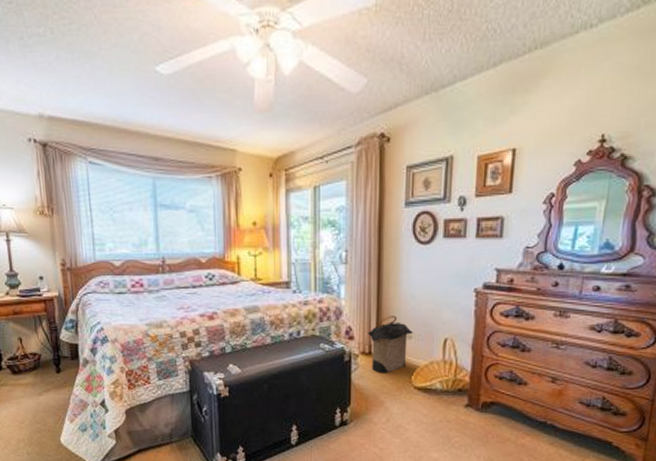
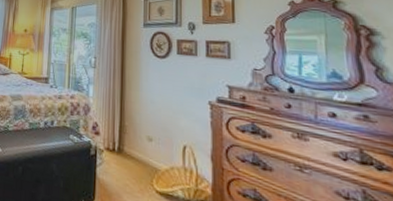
laundry hamper: present [368,316,414,374] -> none [112,117,154,173]

